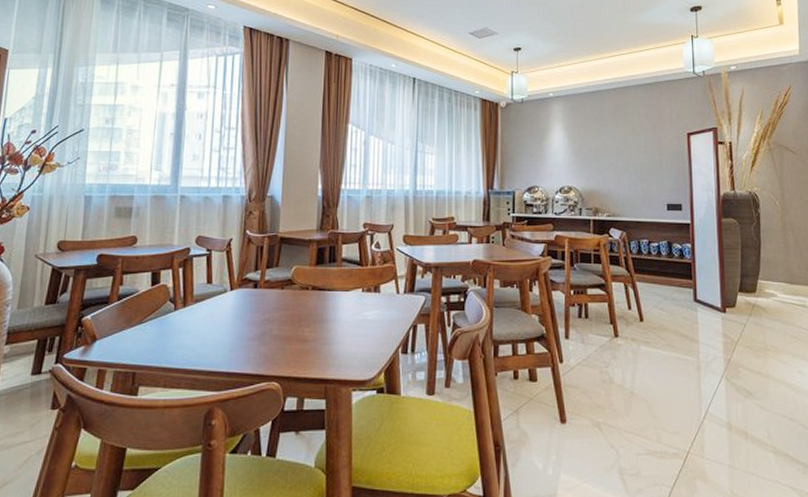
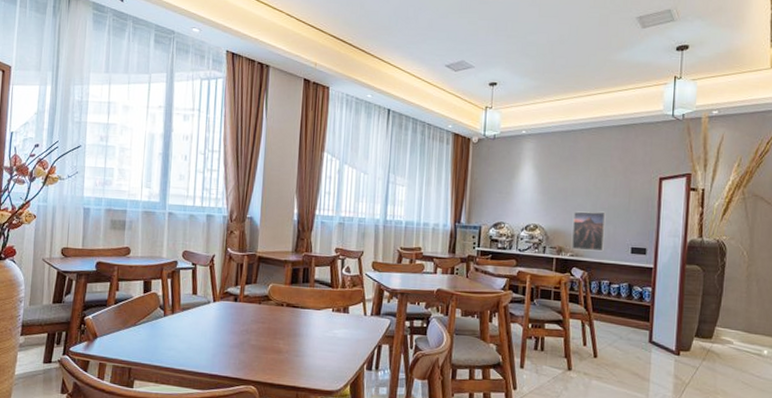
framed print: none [607,169,640,210] -> present [572,211,606,252]

